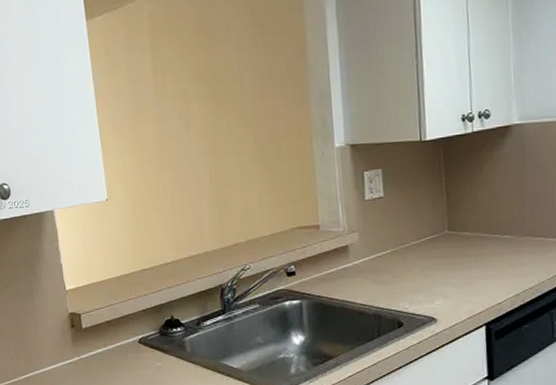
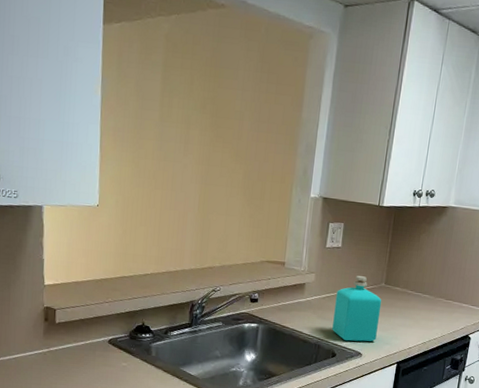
soap bottle: none [389,226,451,306] -> present [332,276,382,342]

